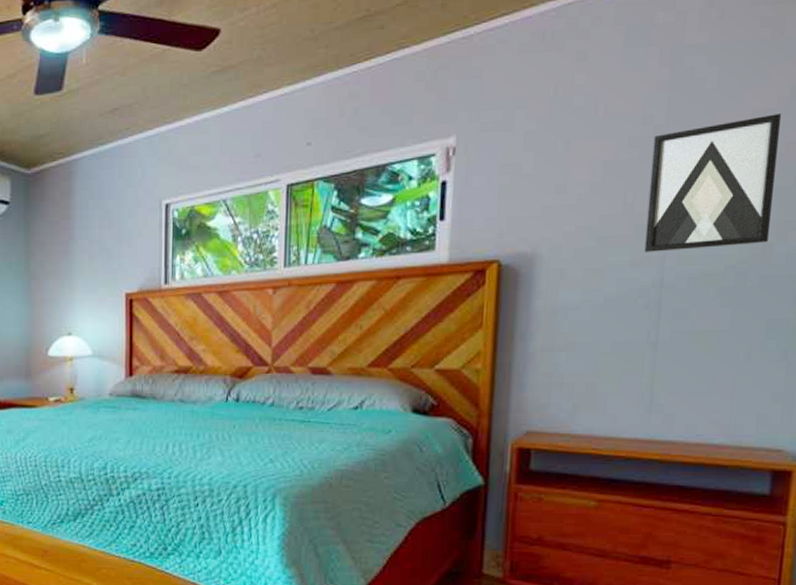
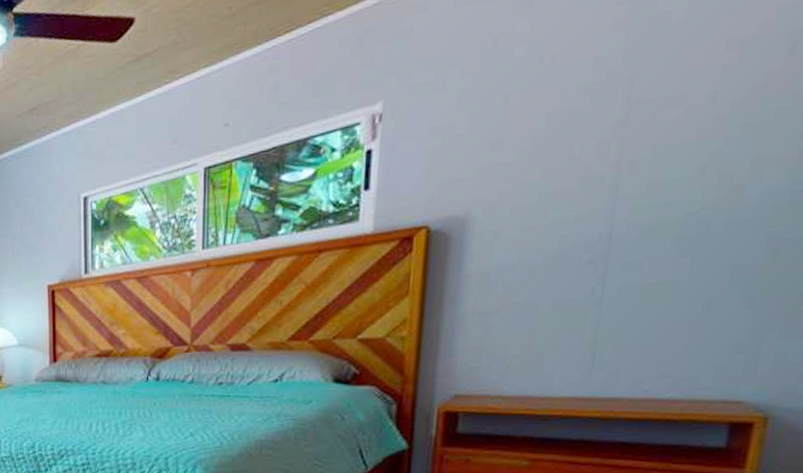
wall art: present [644,114,781,252] -> none [591,41,762,205]

